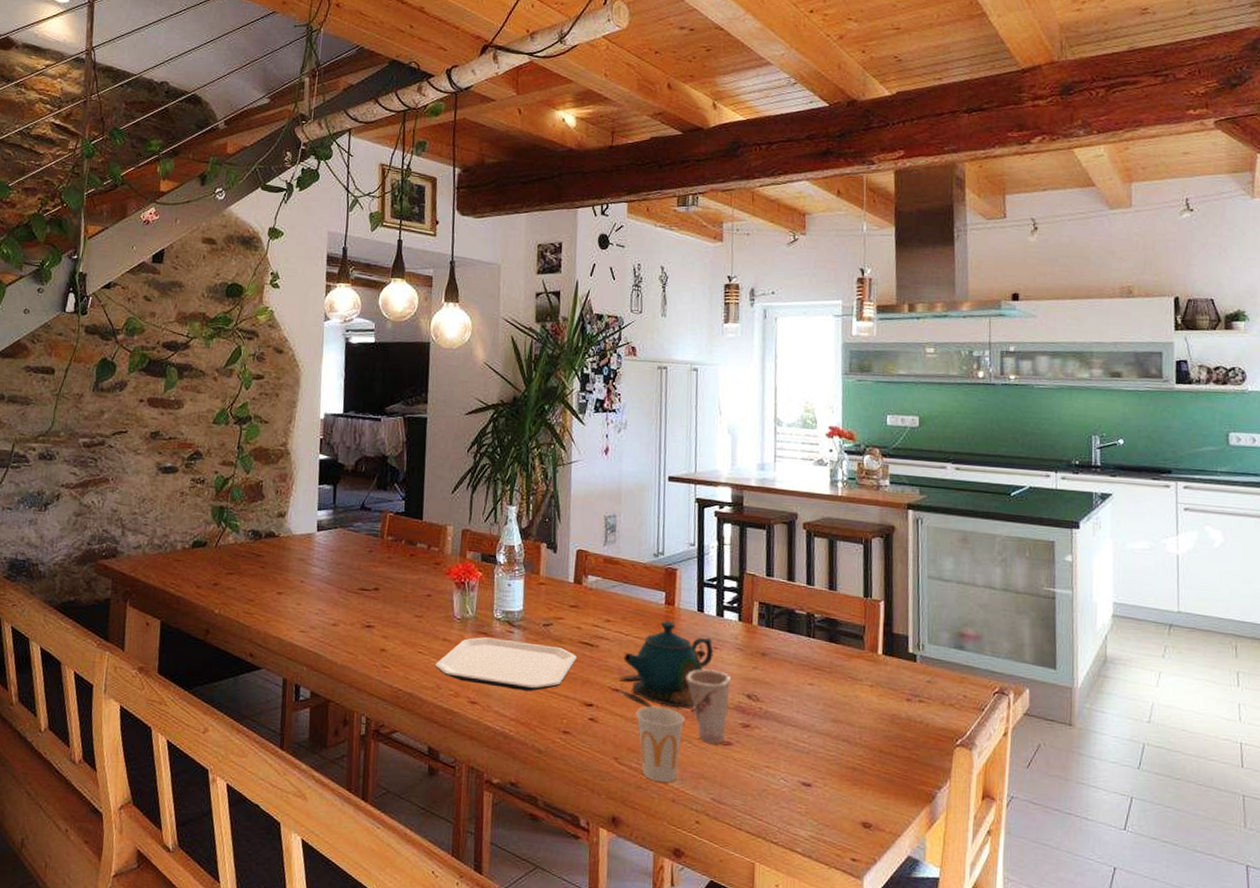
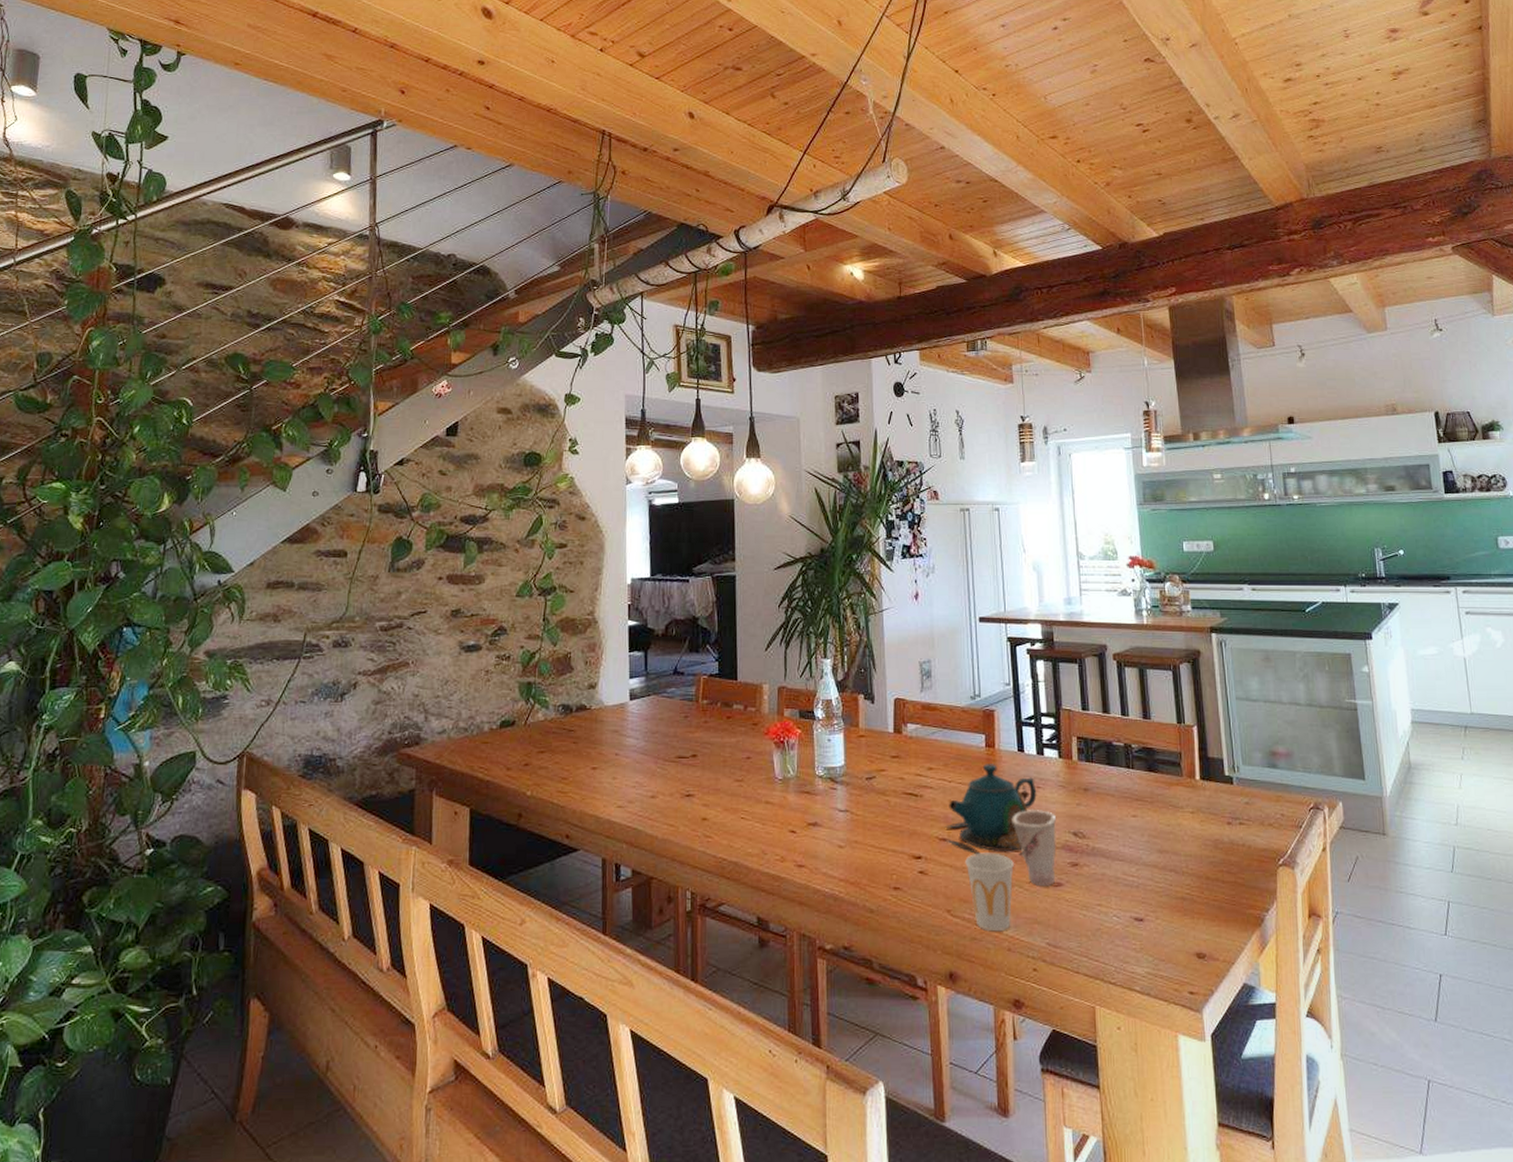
plate: present [434,637,578,691] -> none [758,797,903,849]

